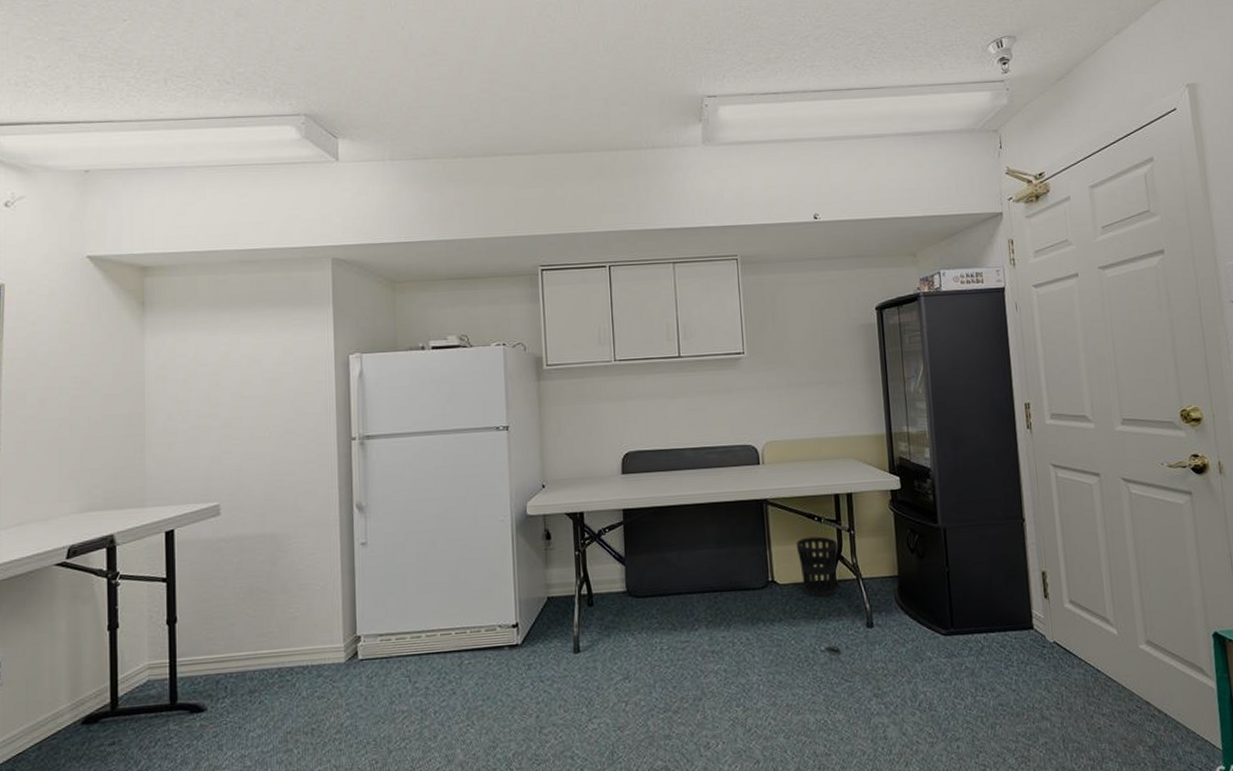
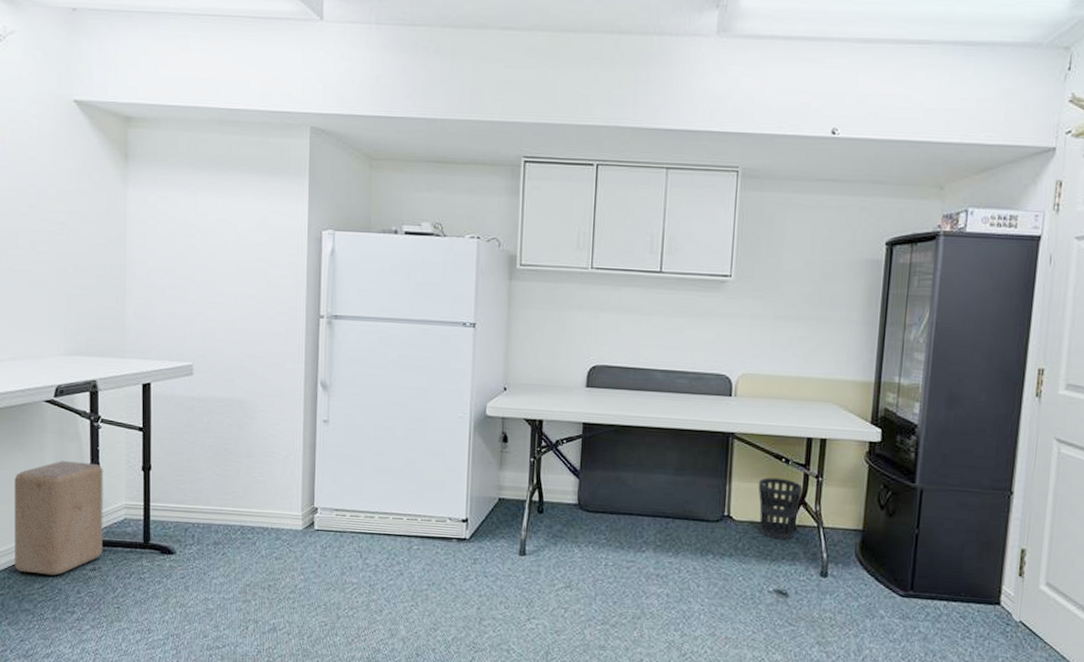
stool: none [20,624,123,760] -> present [14,461,103,576]

